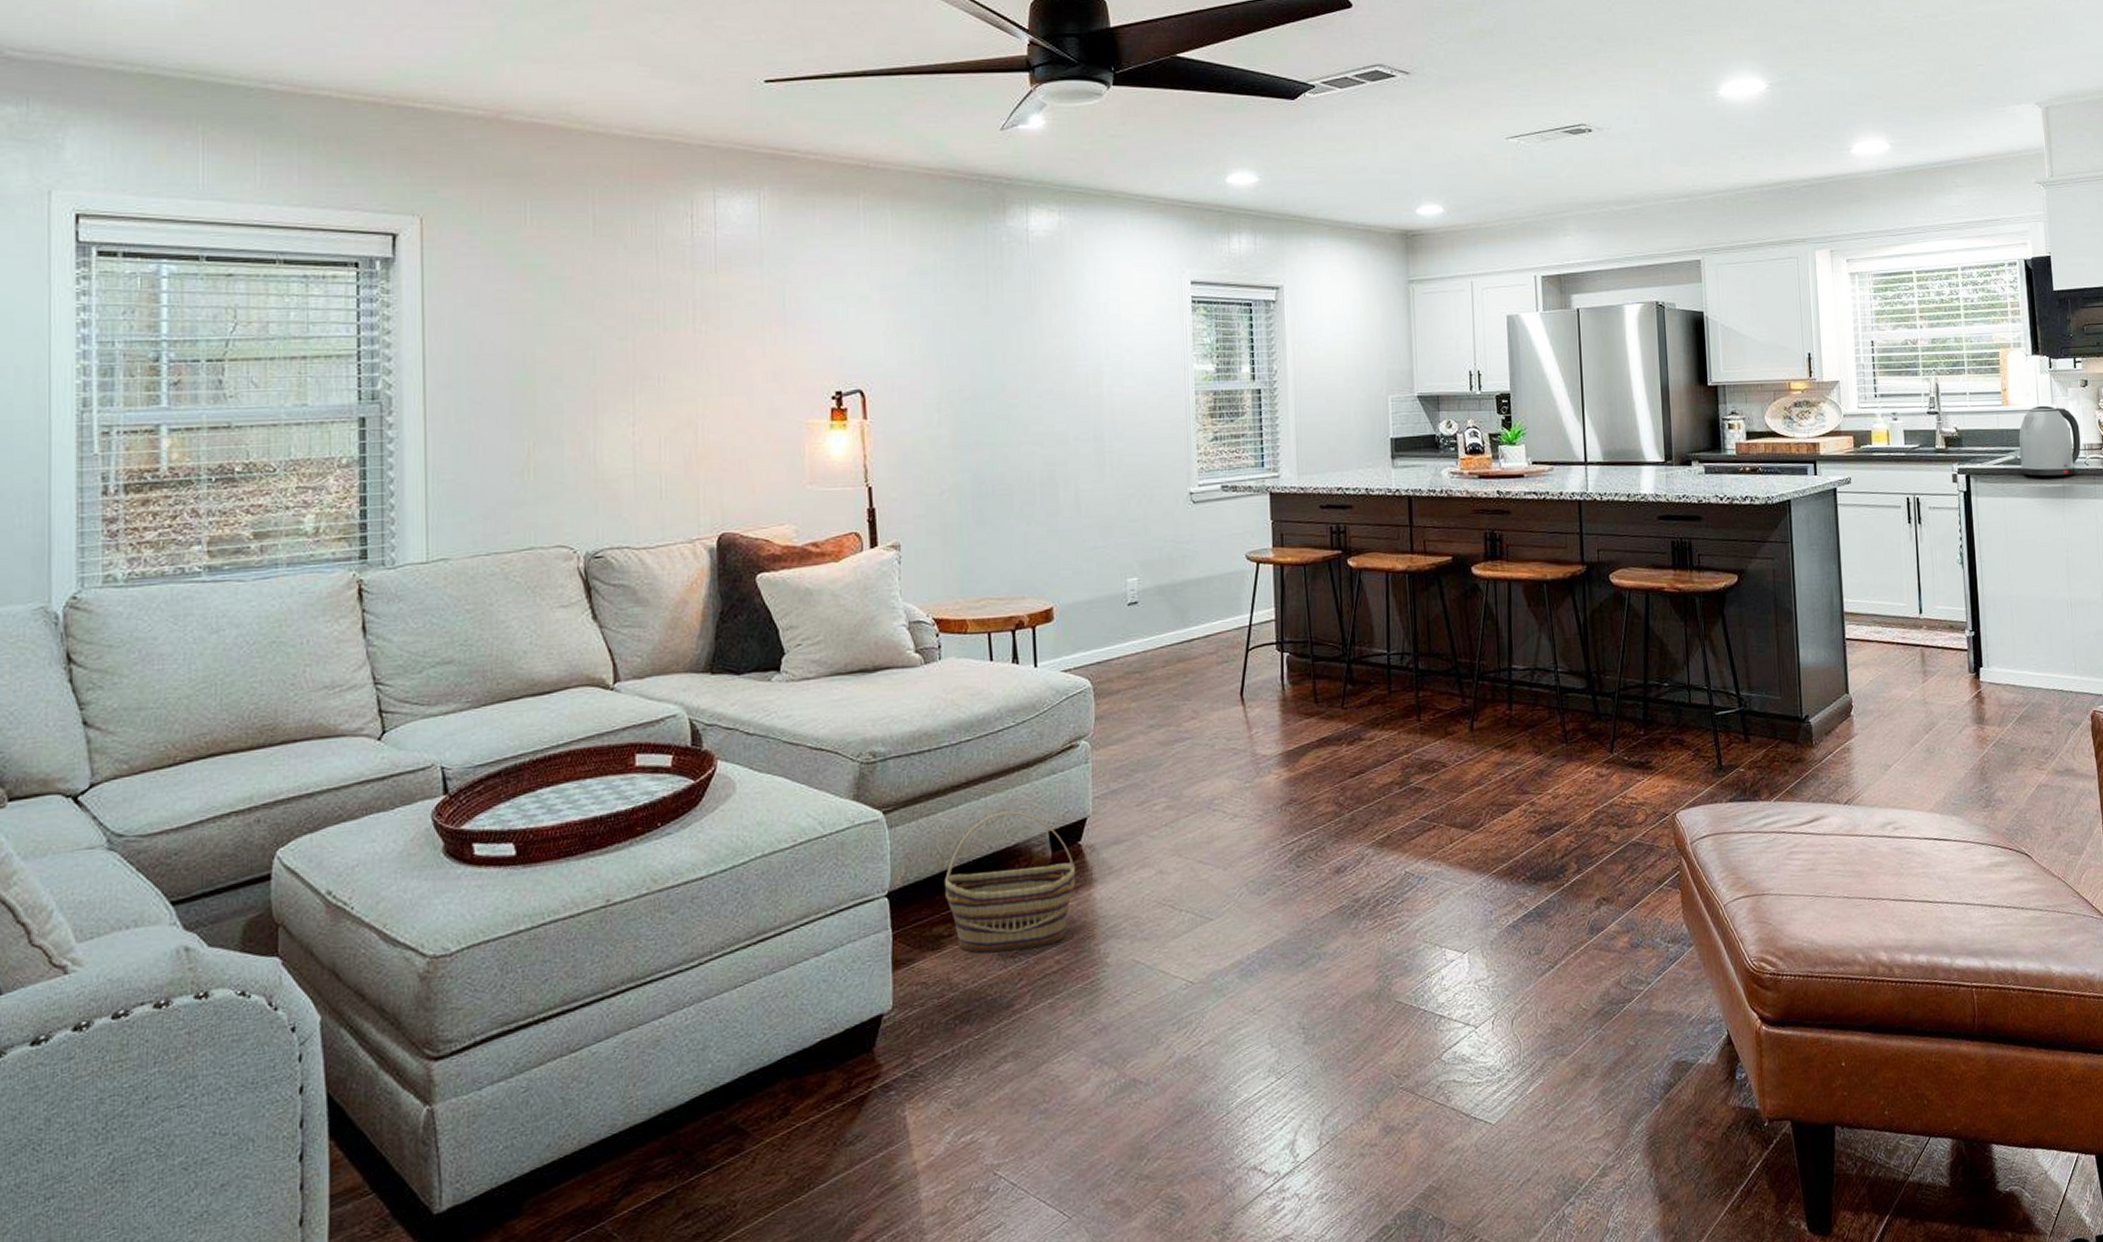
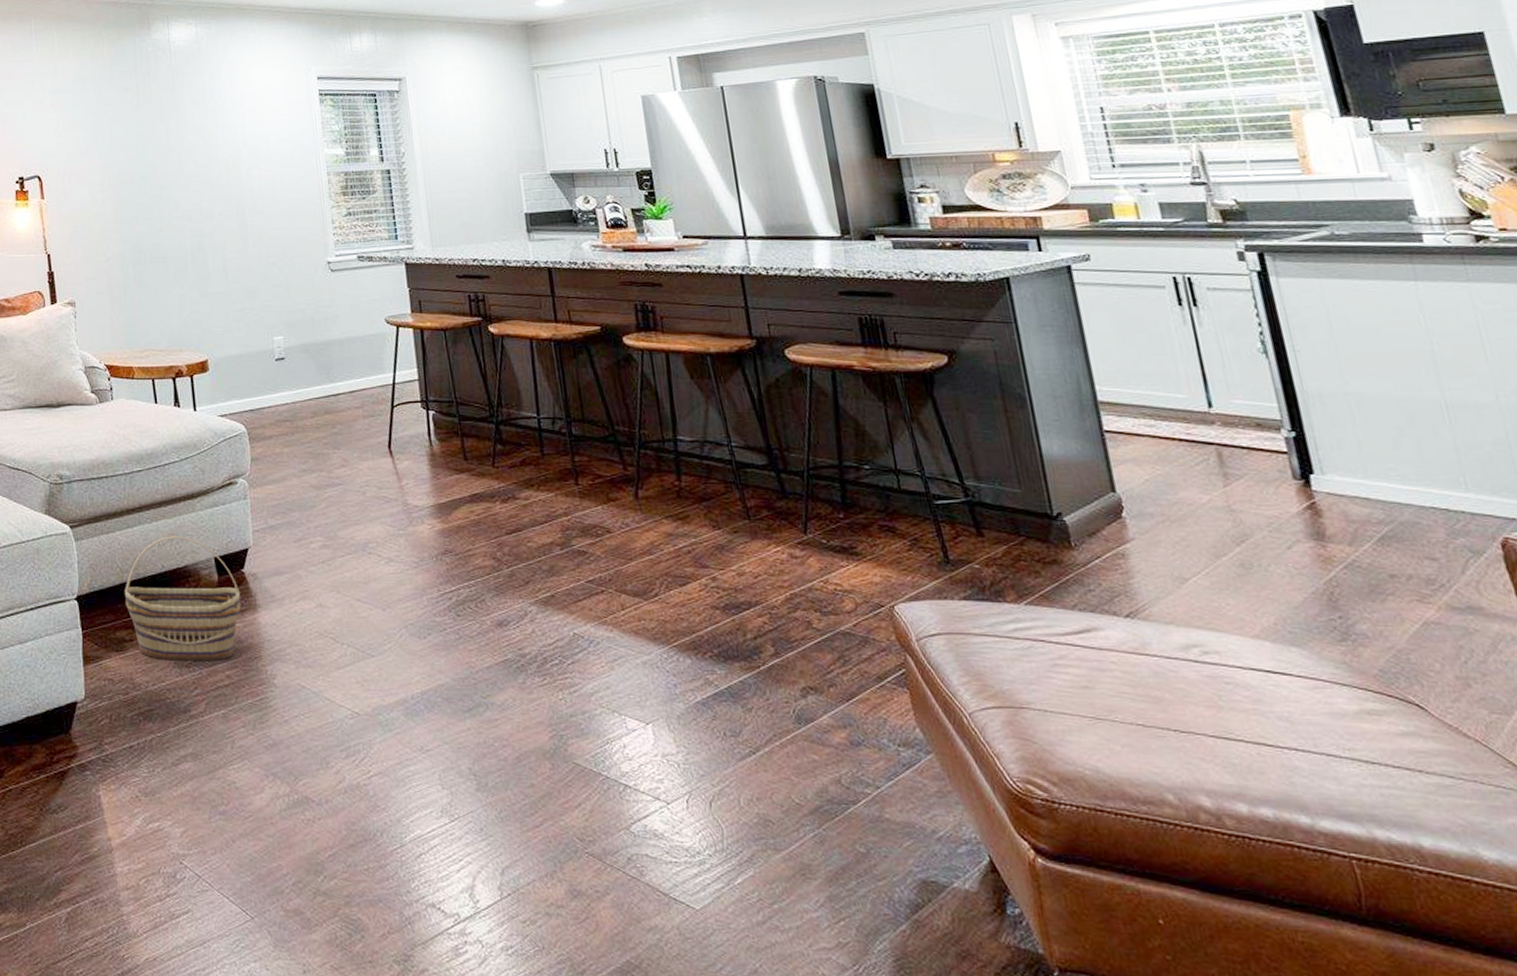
kettle: present [2019,405,2081,476] -> none [1333,173,1436,255]

